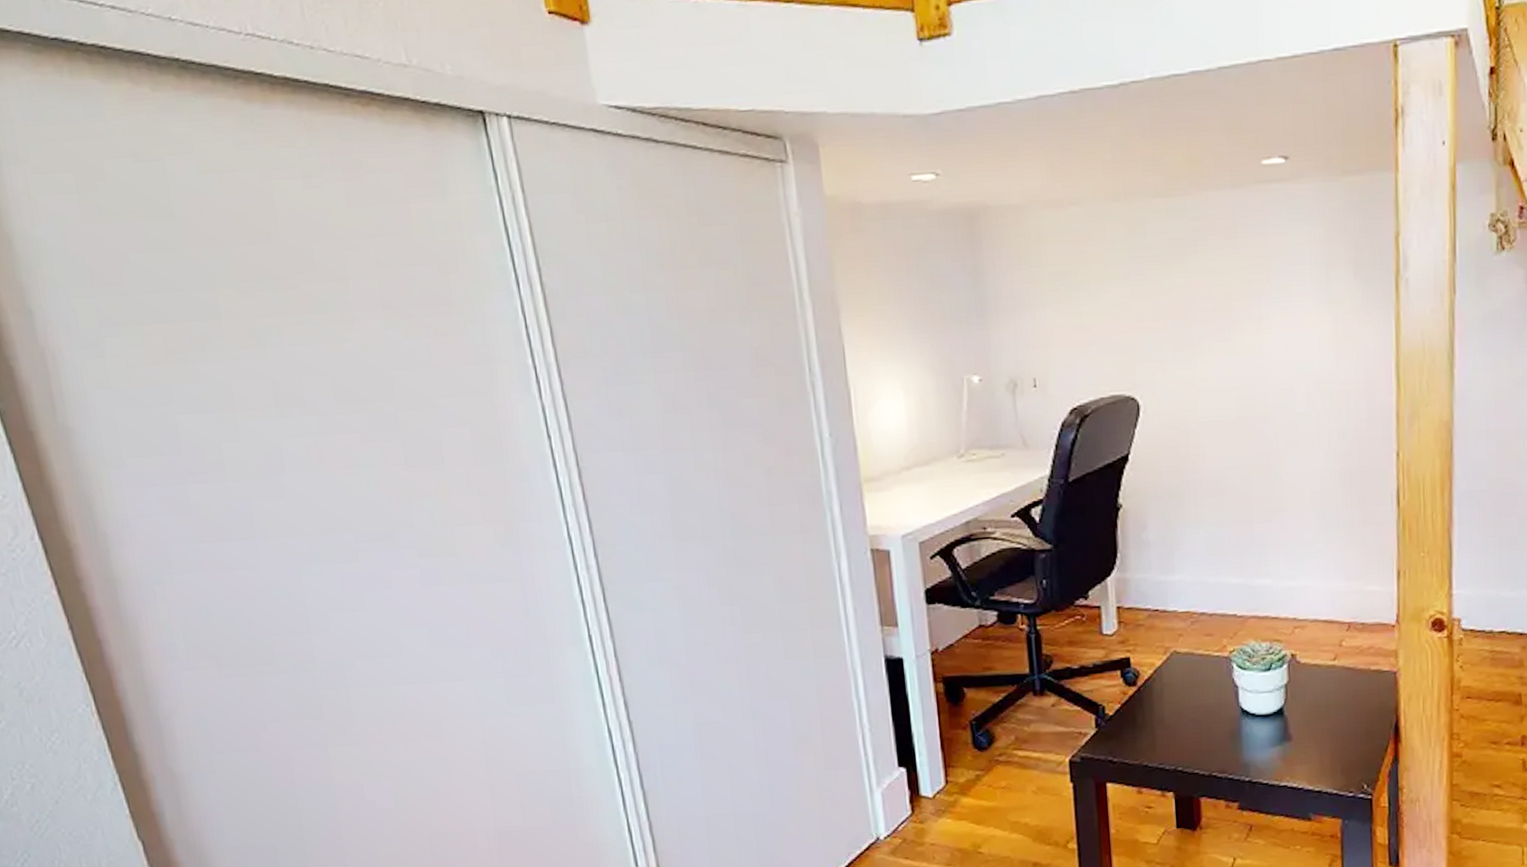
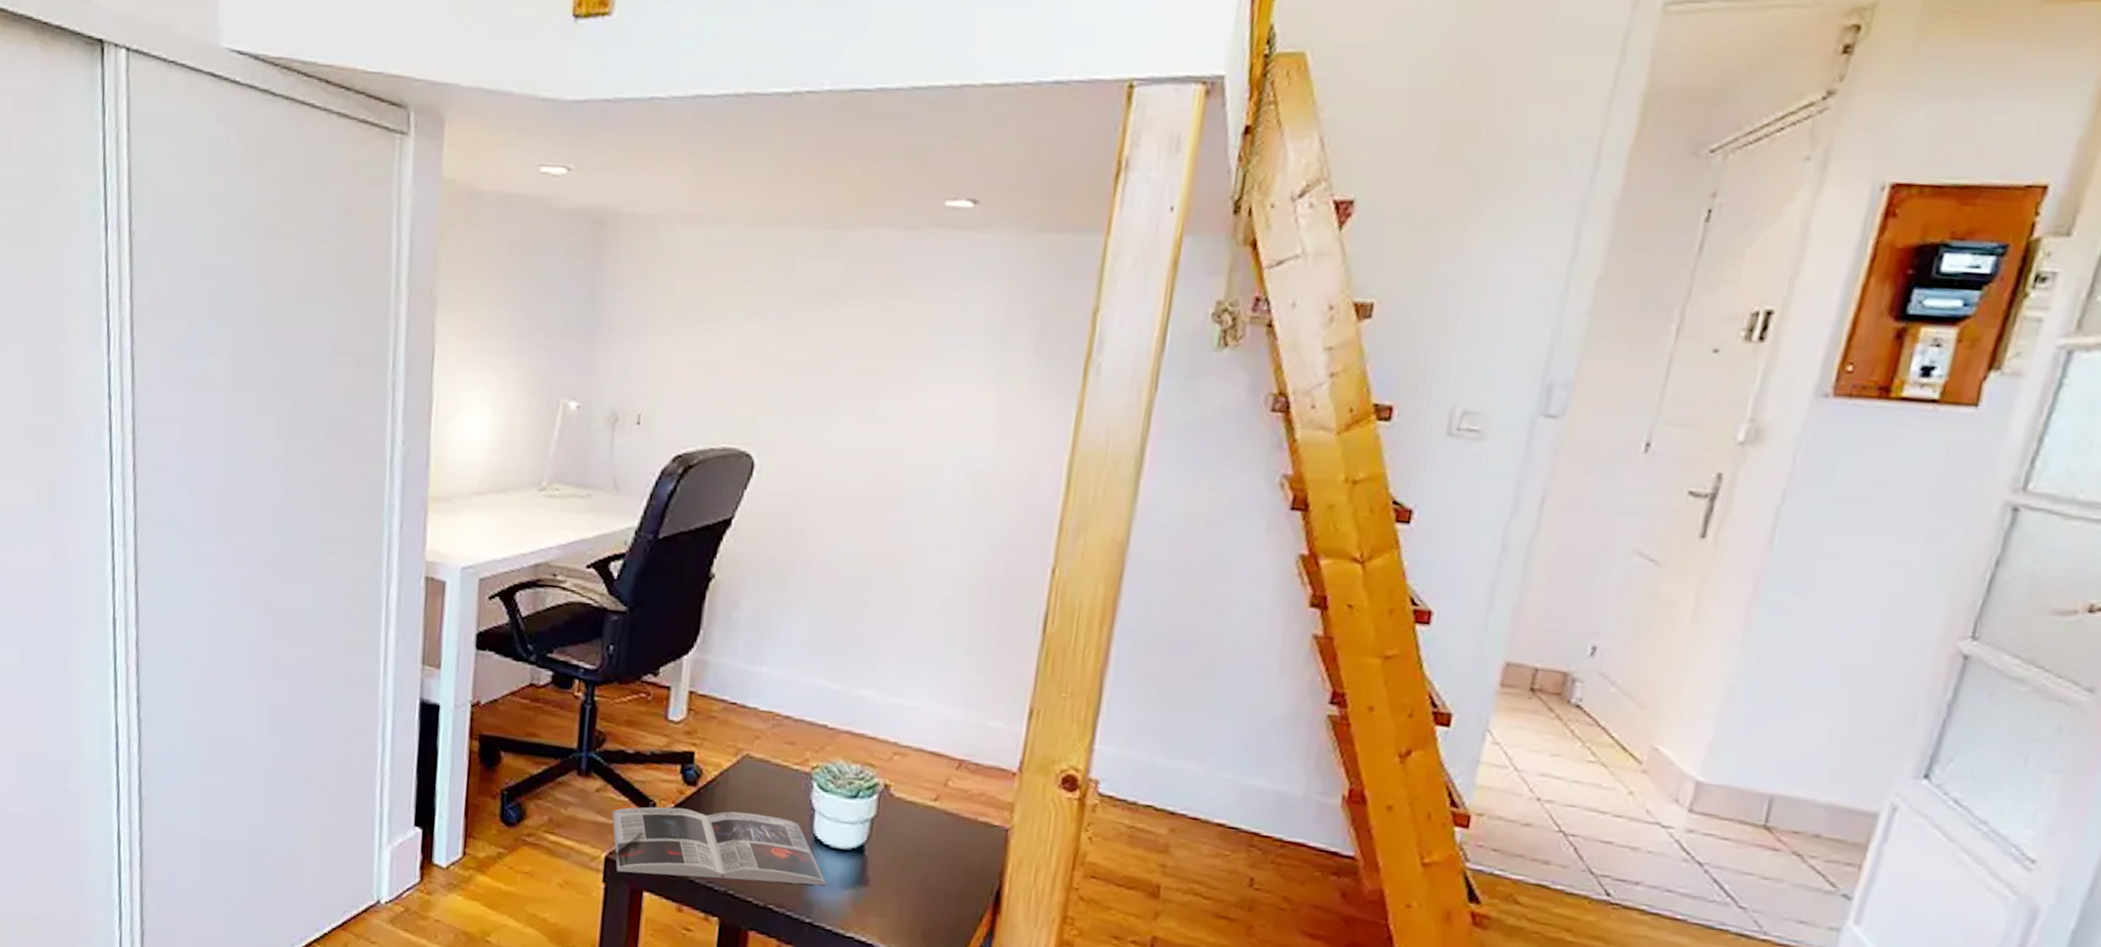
magazine: none [1069,698,1258,771] -> present [612,806,827,886]

